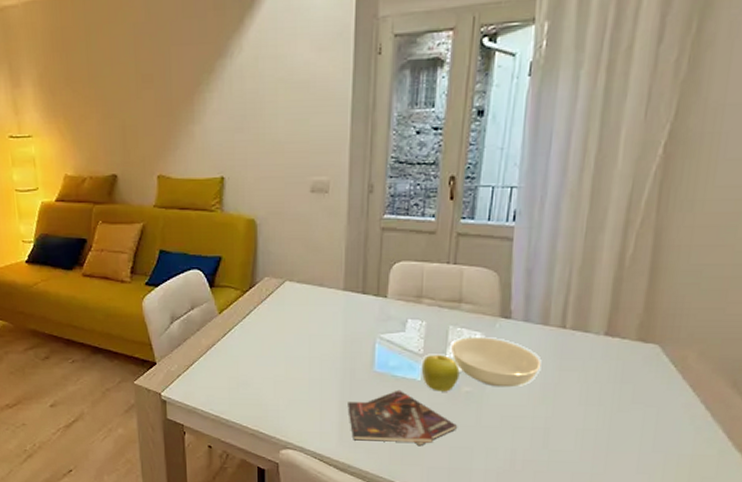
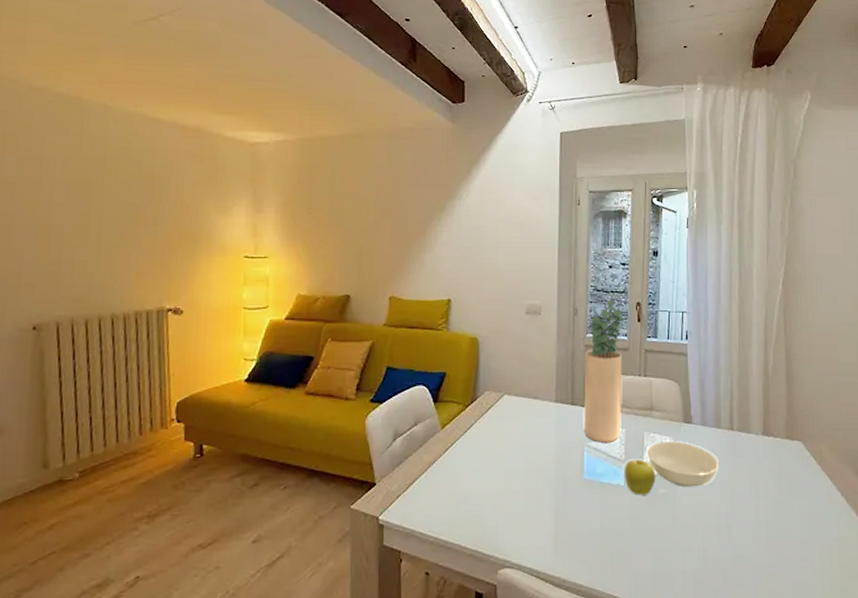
booklet: present [348,389,458,447] -> none [561,496,658,553]
vase: none [377,166,431,335] -> present [584,294,623,443]

